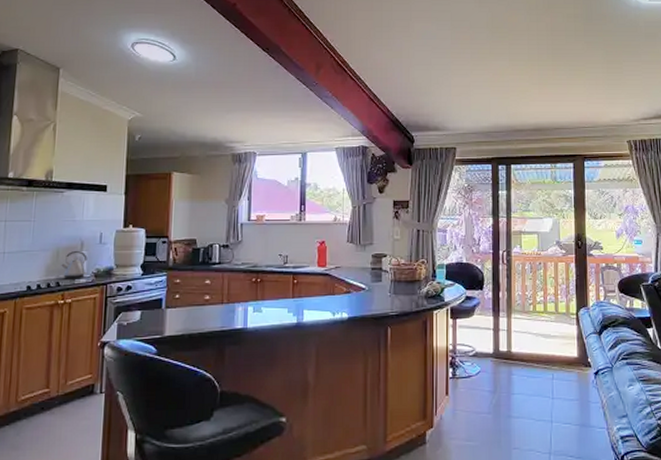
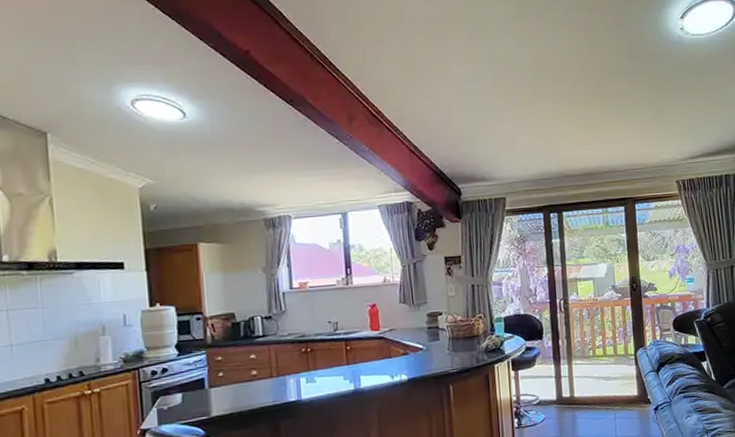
kettle: present [61,250,88,279] -> none [82,335,115,368]

